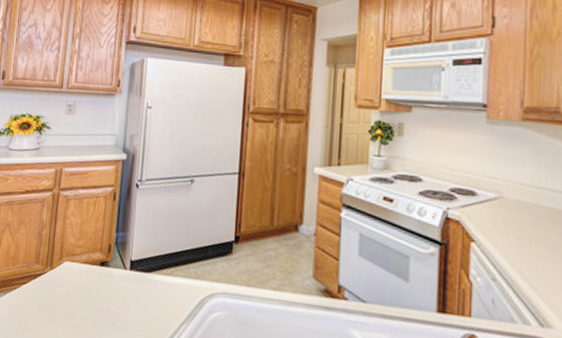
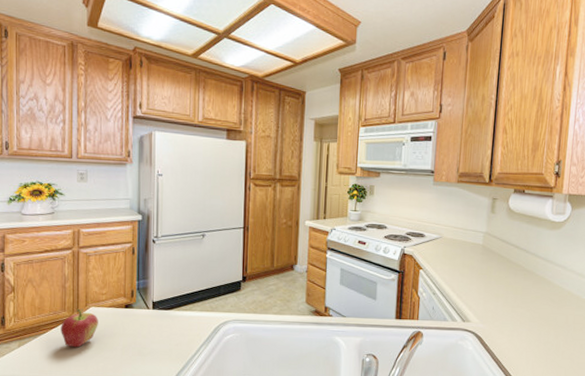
fruit: none [32,261,71,311] -> present [61,308,98,348]

